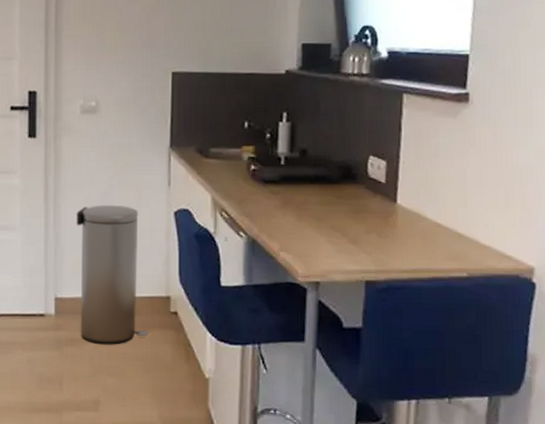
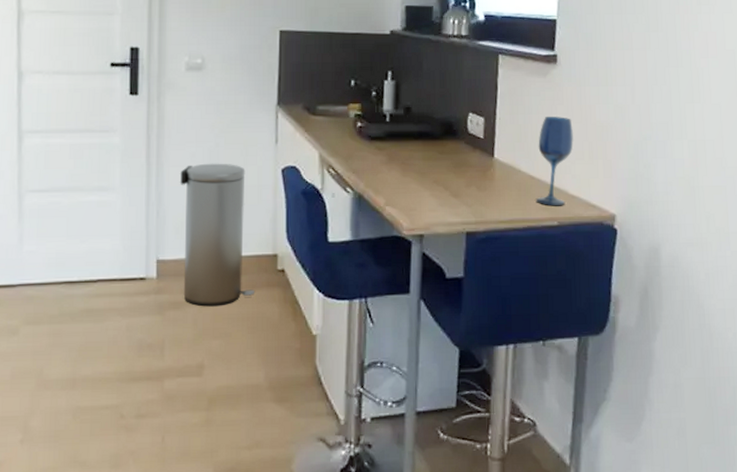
wineglass: none [442,160,487,257] -> present [535,117,574,206]

